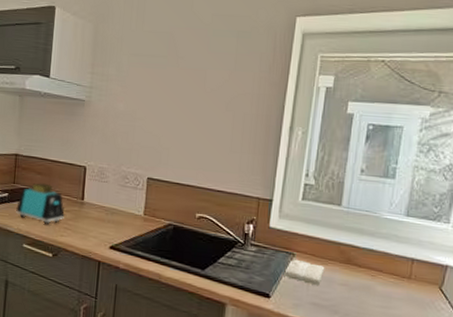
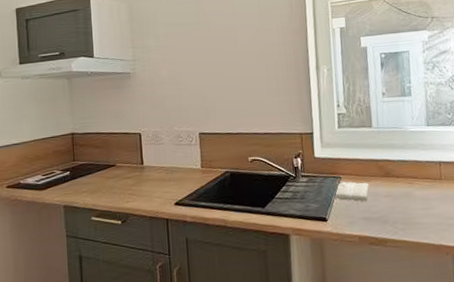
toaster: present [16,183,65,225] -> none [79,155,127,195]

